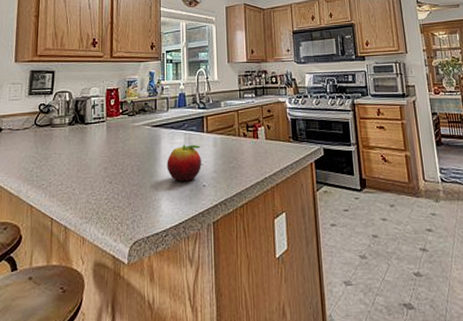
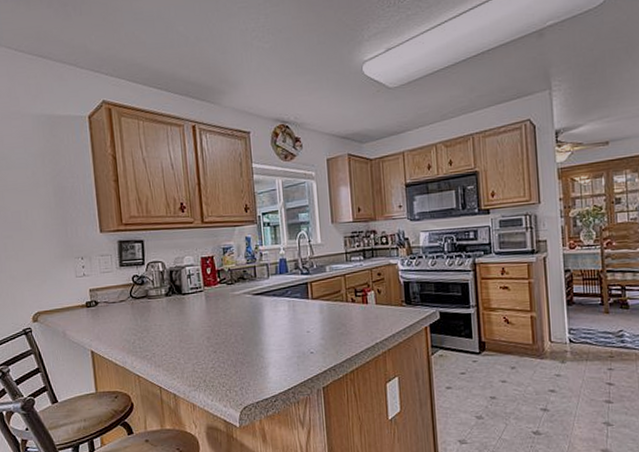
fruit: present [167,144,201,182] -> none [271,311,308,350]

